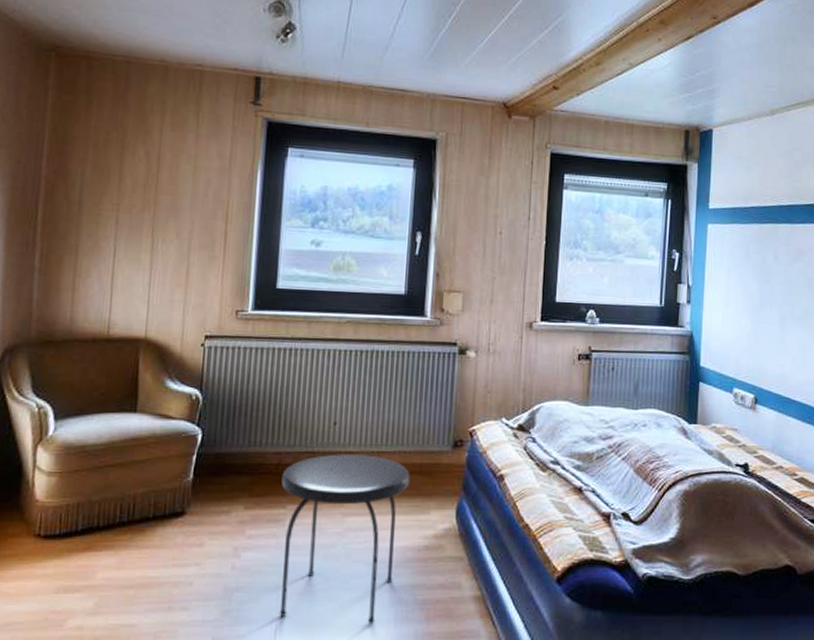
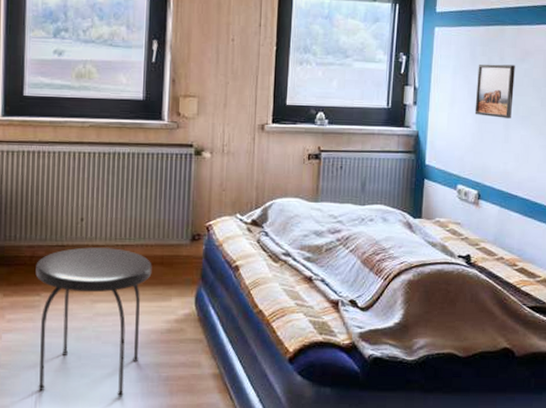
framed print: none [749,262,790,319] -> present [474,64,515,119]

